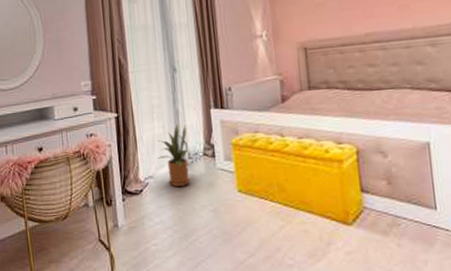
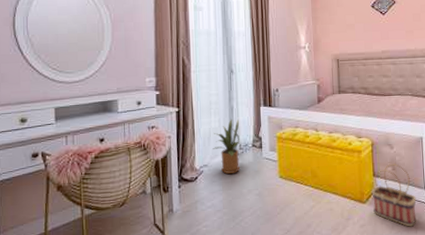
basket: none [359,176,426,257] -> present [371,164,417,227]

